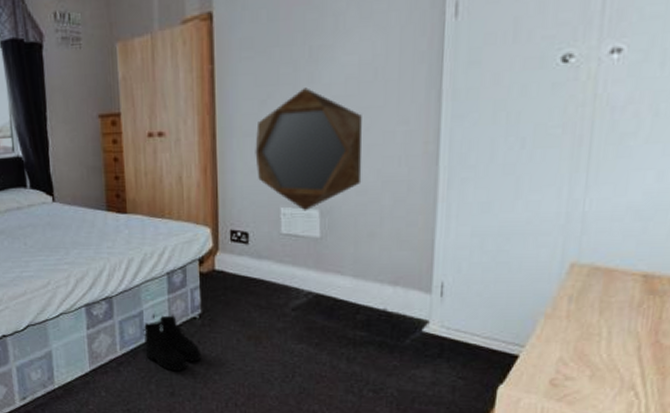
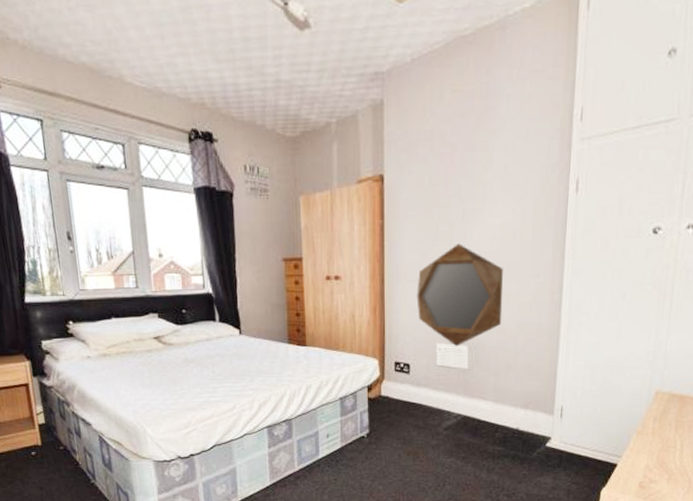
boots: present [143,315,202,371] -> none [318,435,368,483]

